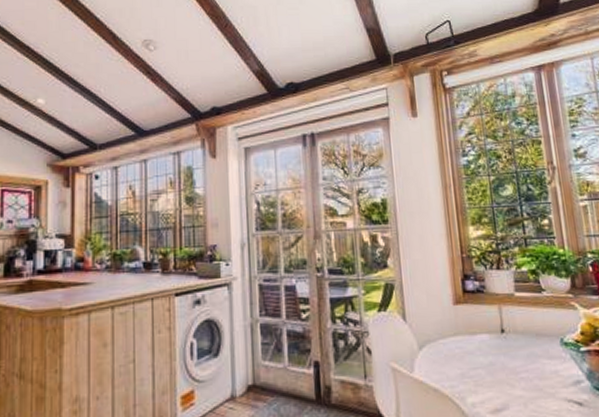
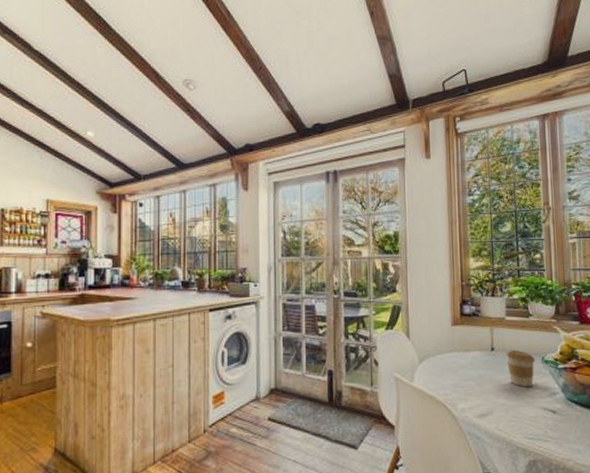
coffee cup: none [518,331,554,376] -> present [506,350,535,387]

